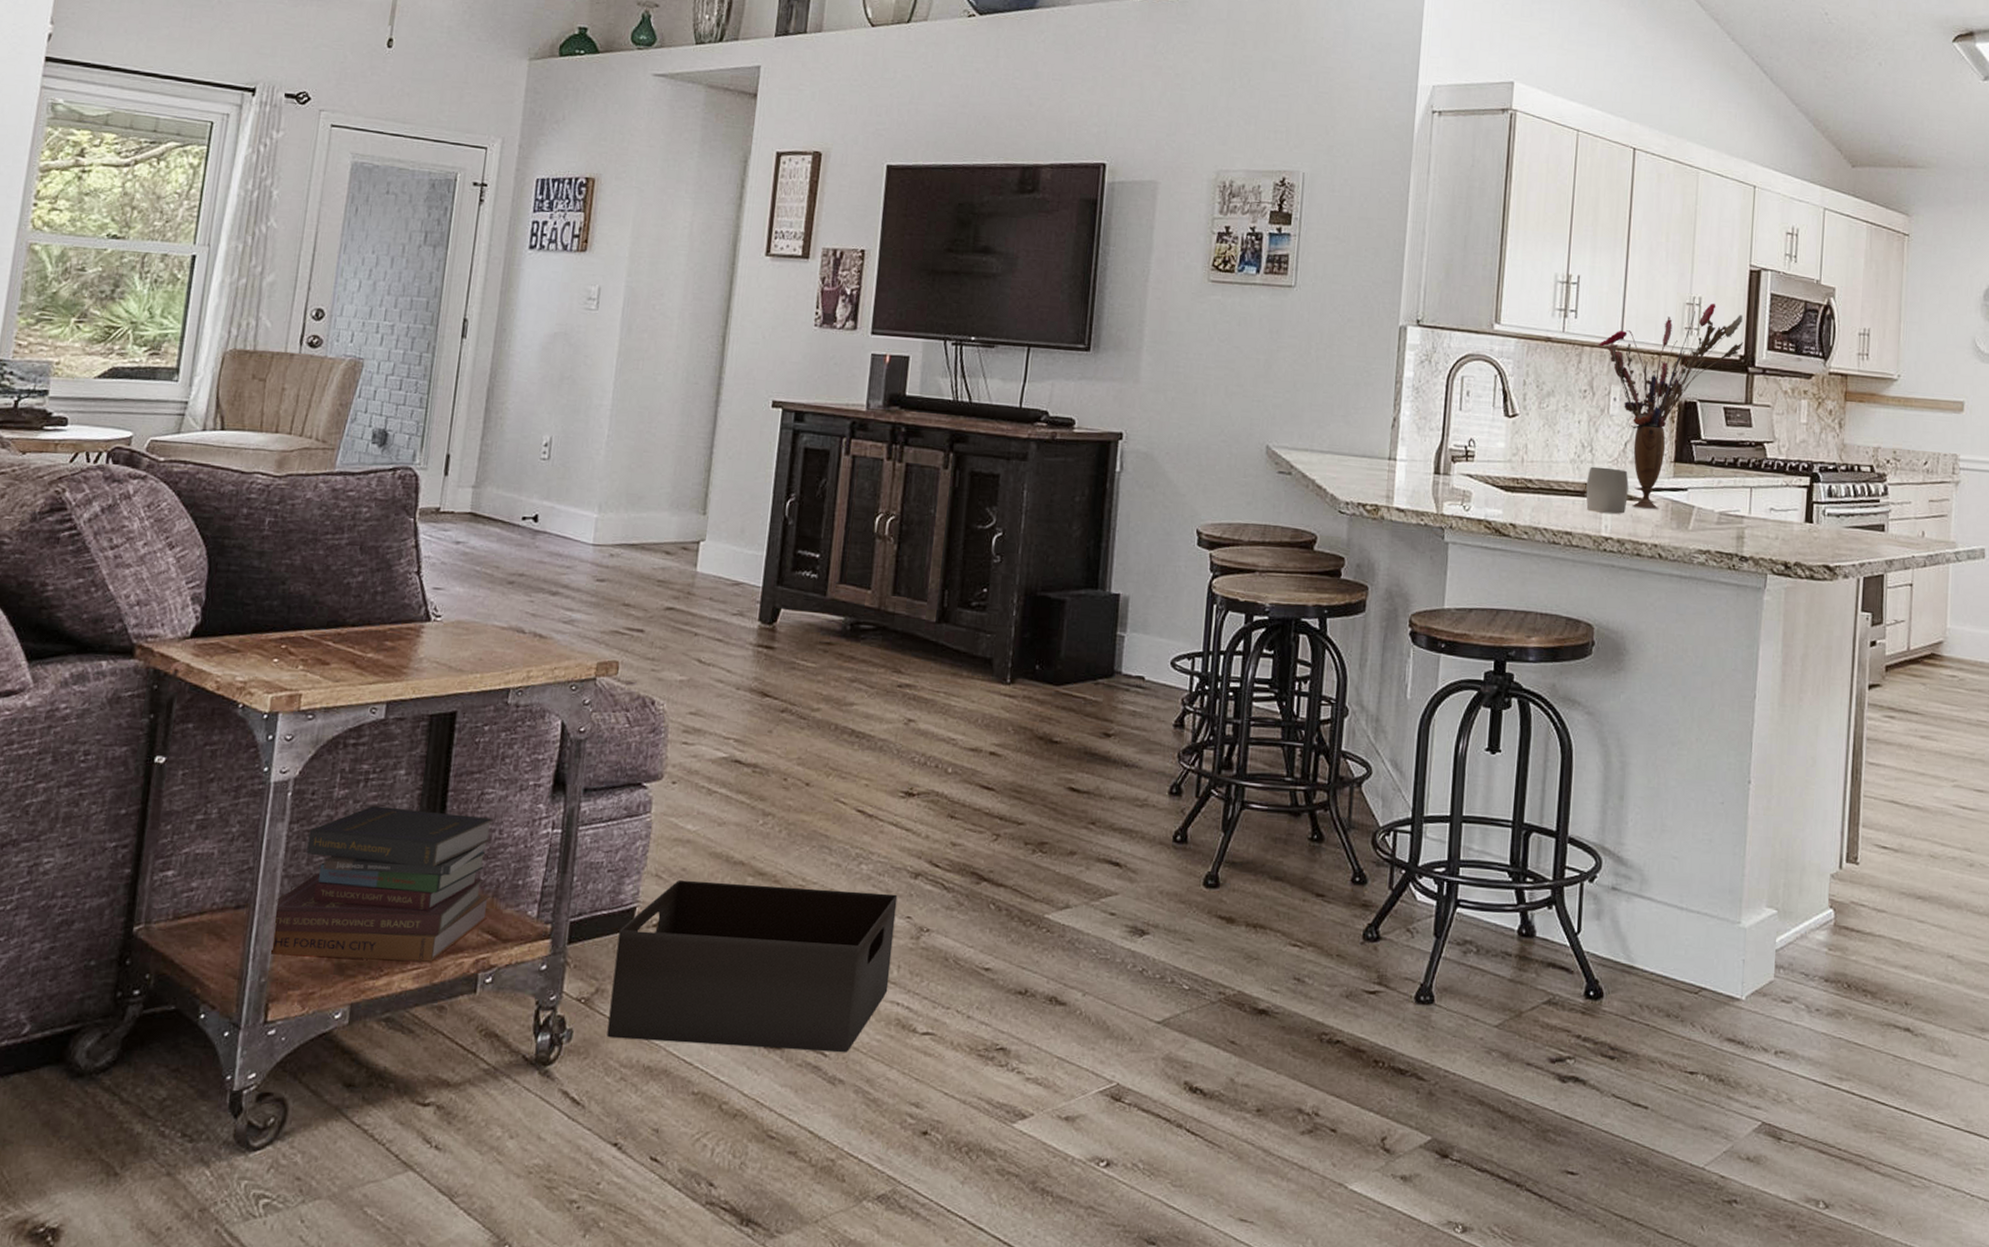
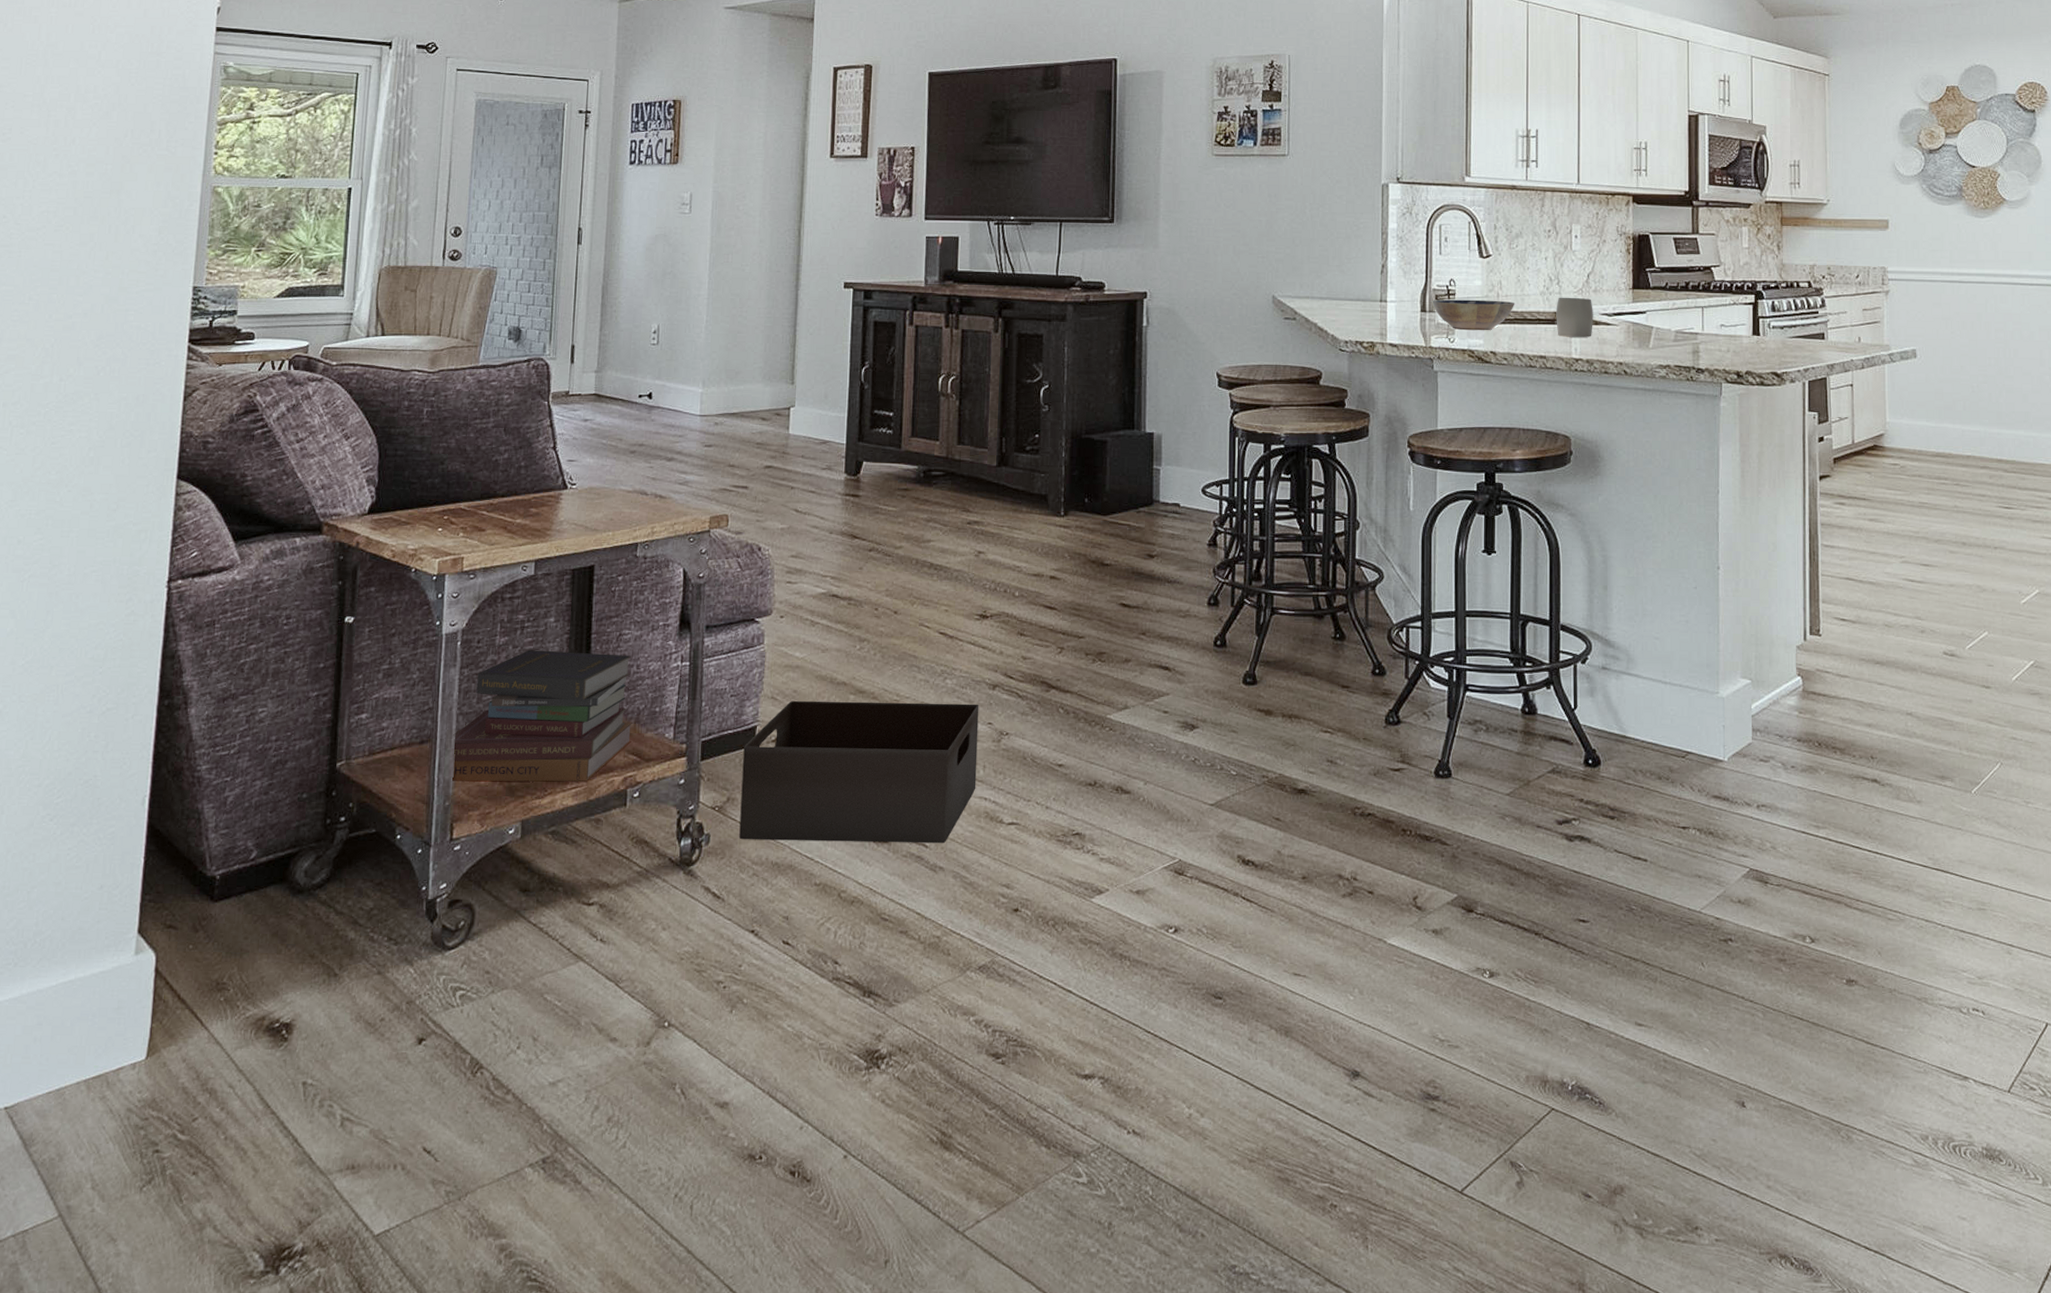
bowl: none [1446,461,1542,500] -> present [1431,299,1515,331]
bouquet: present [1597,303,1743,510] -> none [1557,146,1687,332]

